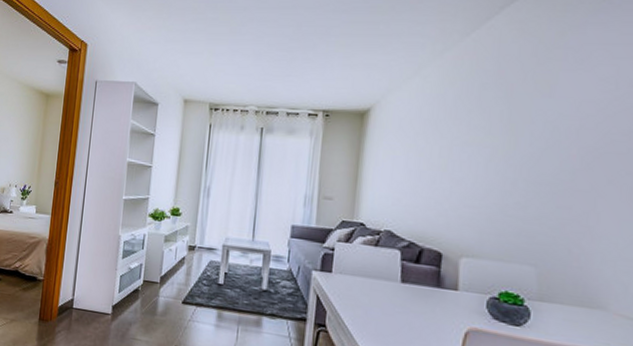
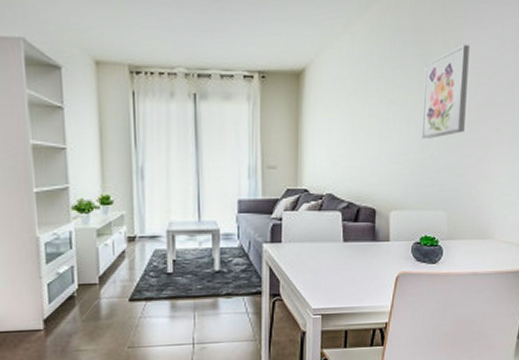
wall art: none [503,87,570,185] -> present [421,44,470,140]

